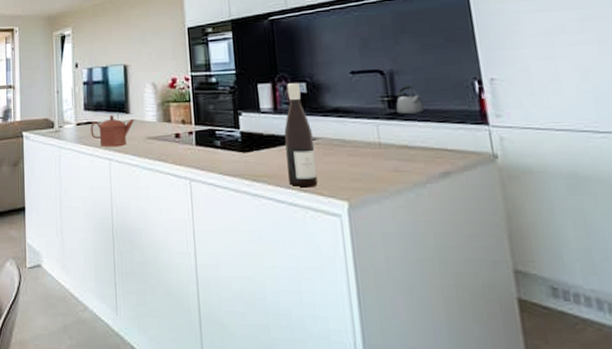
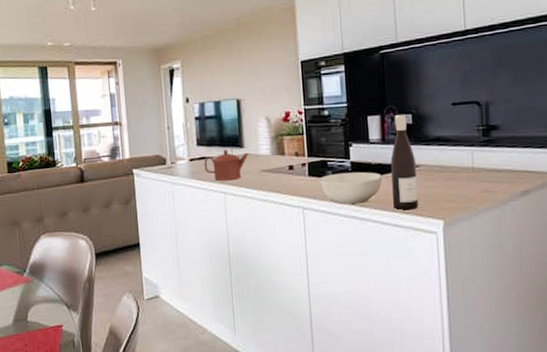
bowl: none [206,142,276,178] -> present [318,171,383,205]
kettle: present [396,86,424,115] -> none [488,115,512,142]

